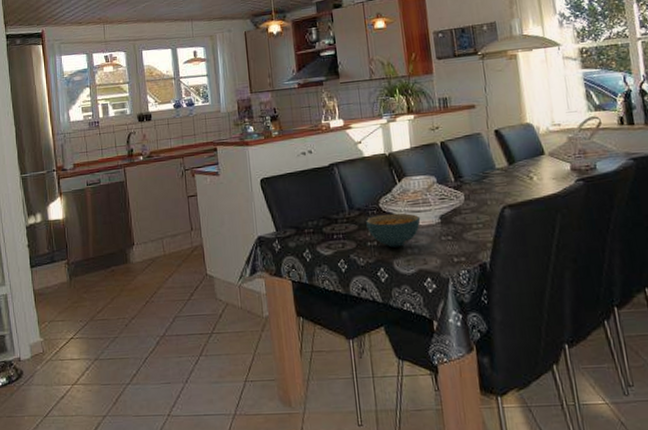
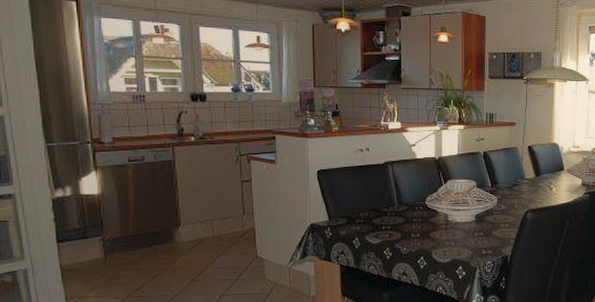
cereal bowl: present [366,213,421,248] -> none [412,210,459,240]

